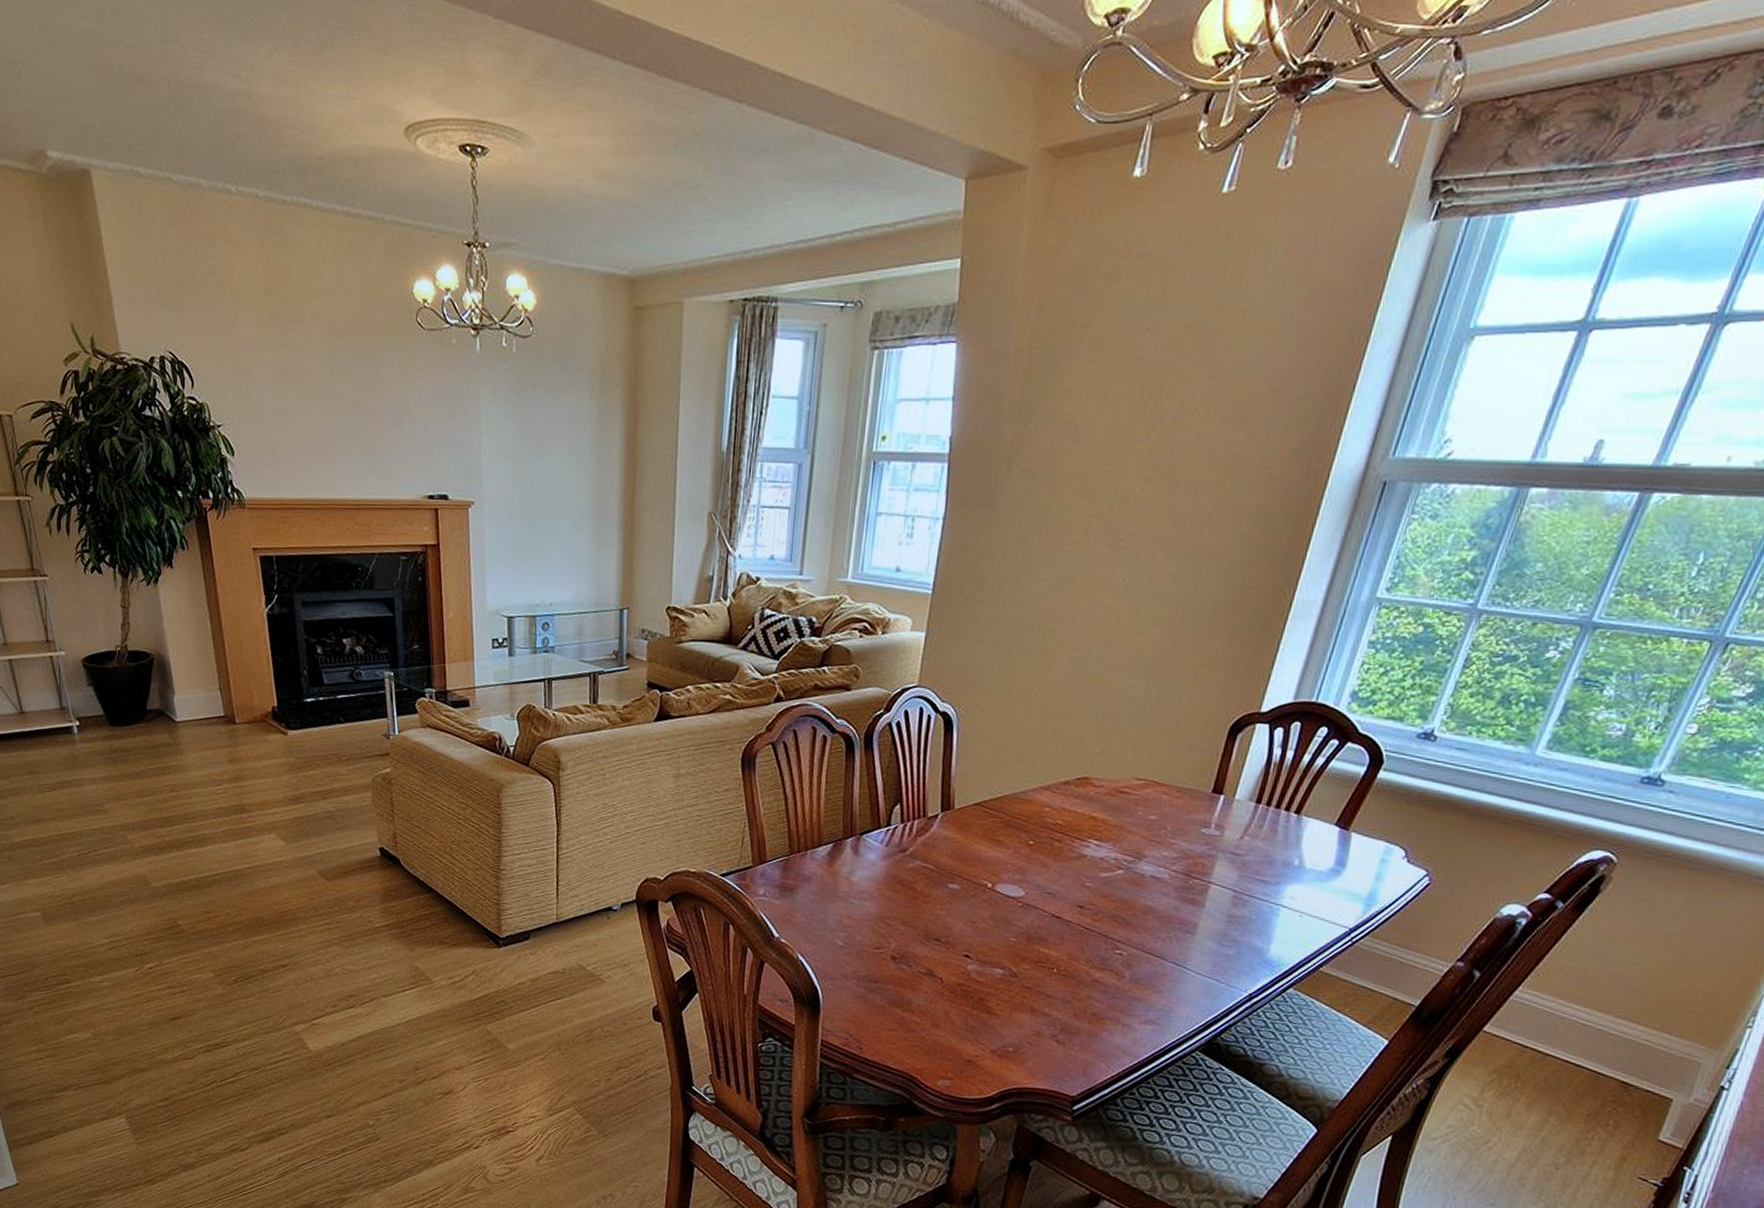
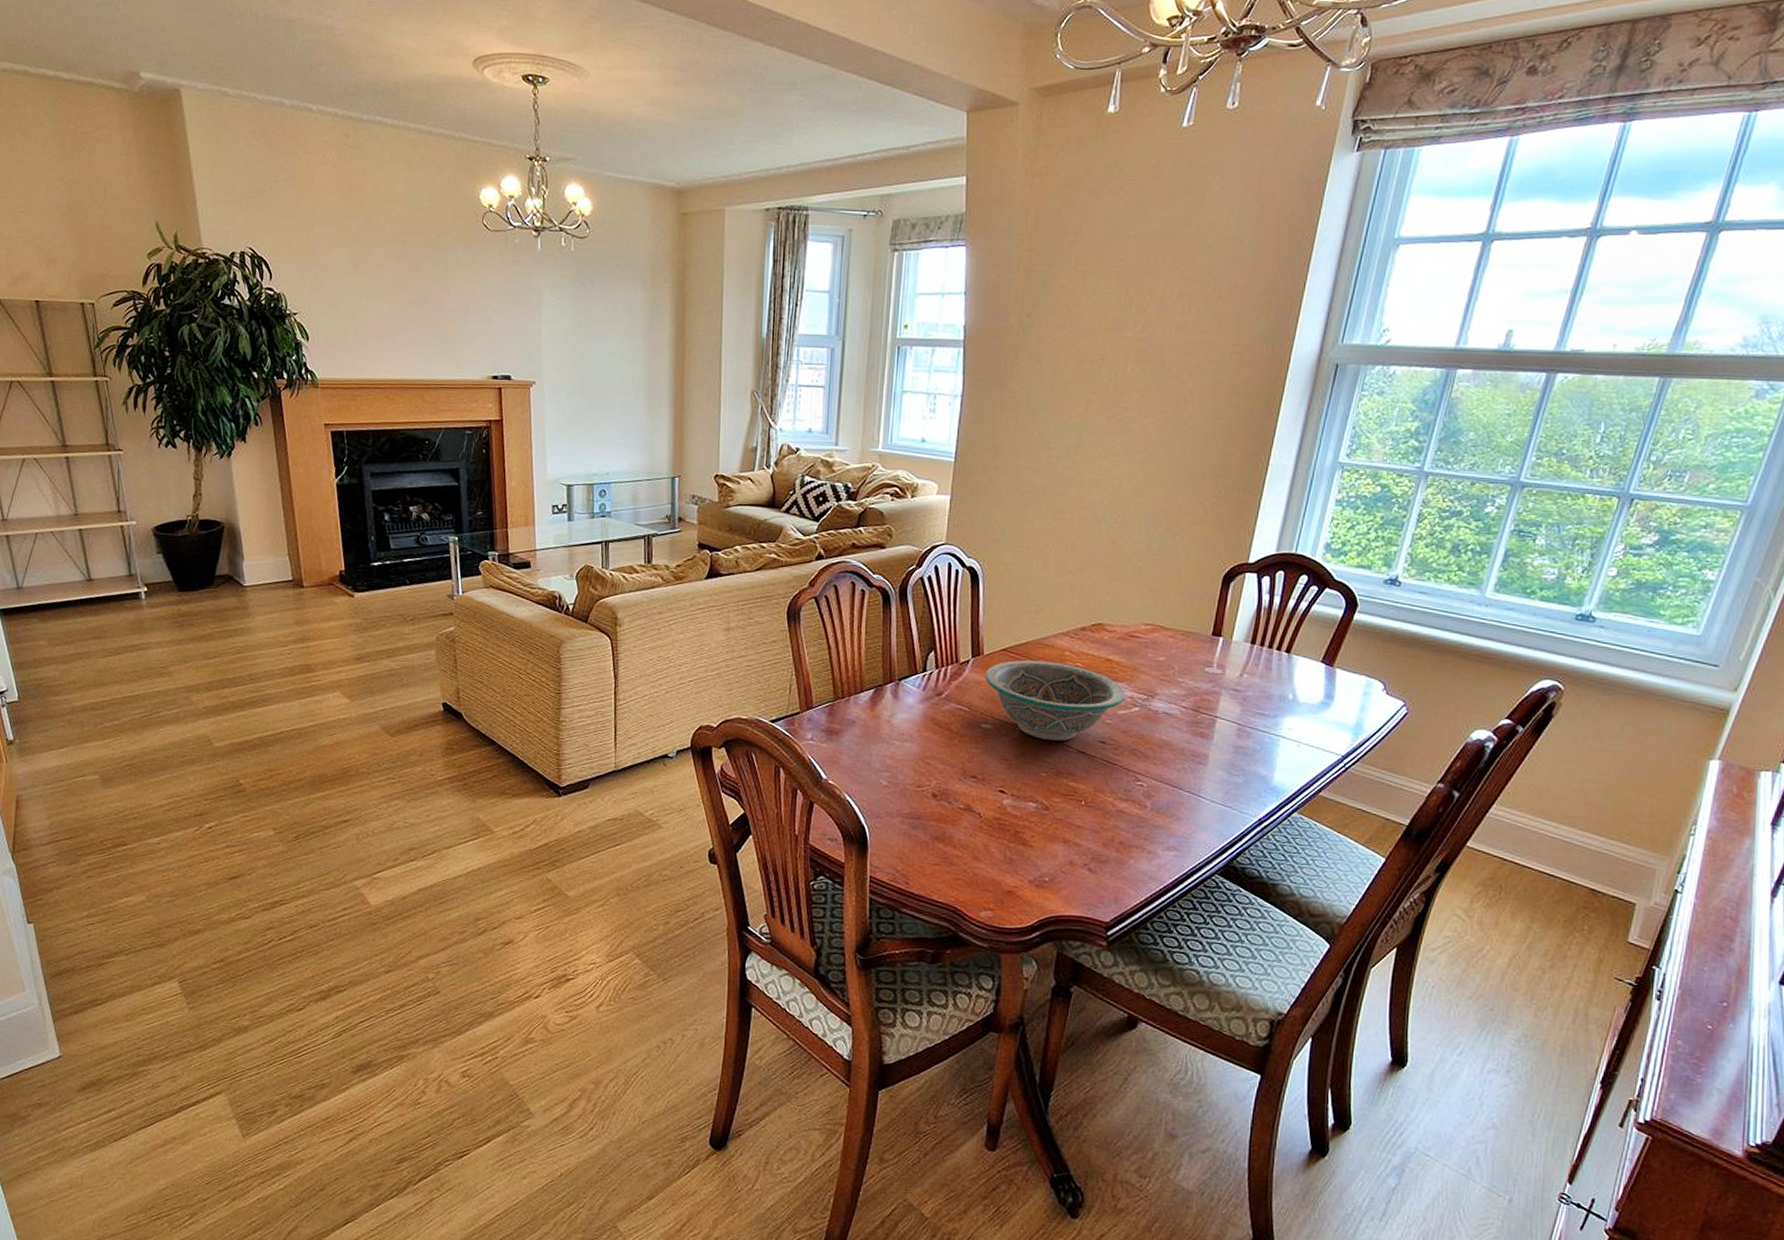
bowl: none [954,815,1110,905] -> present [985,660,1125,741]

